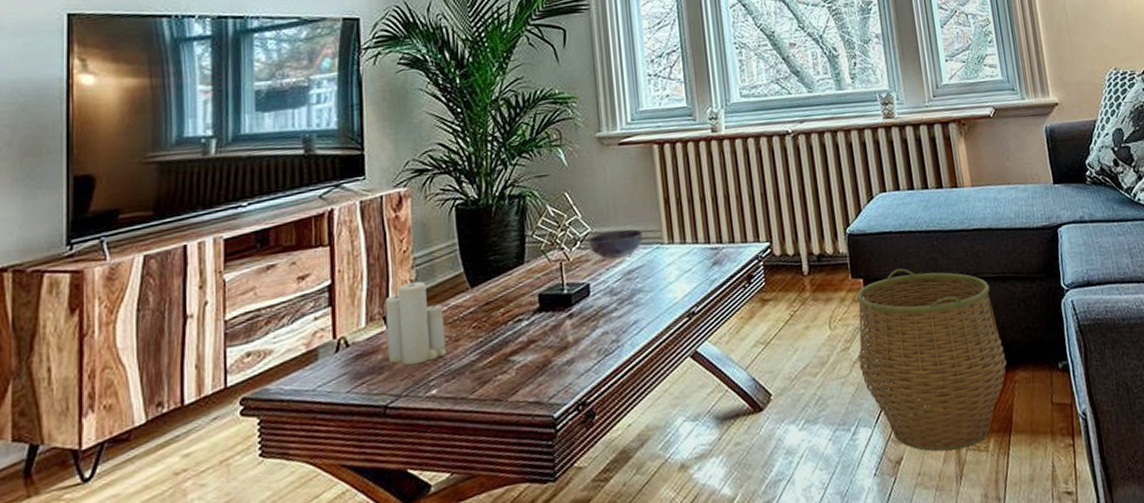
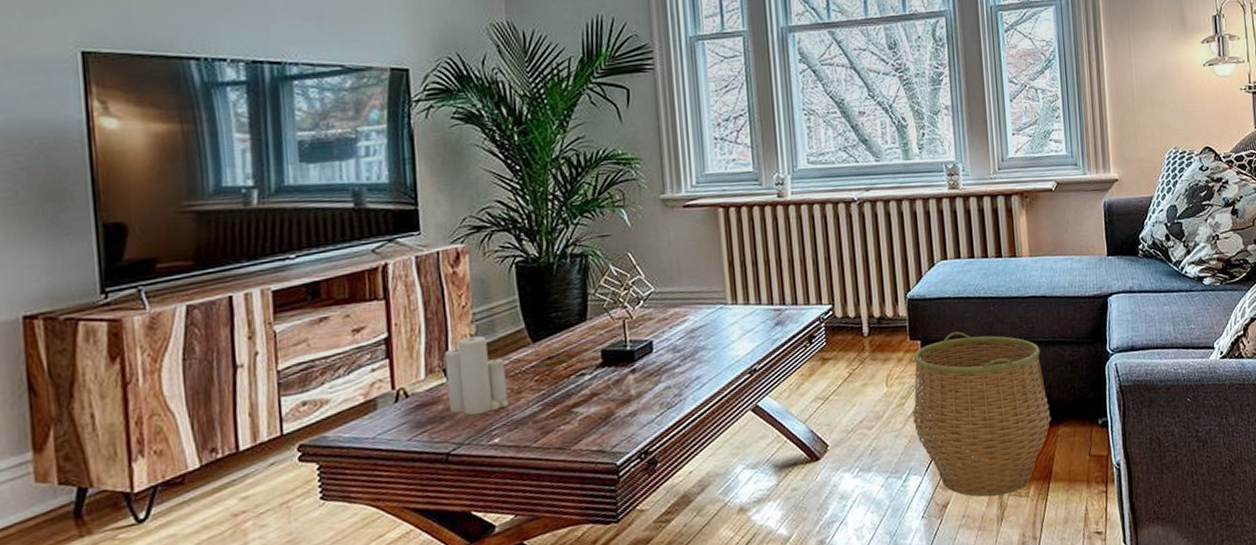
bowl: present [587,229,643,261] -> none [651,289,706,319]

